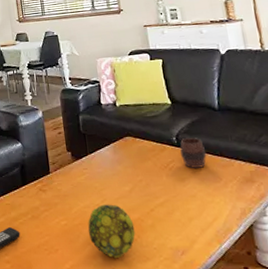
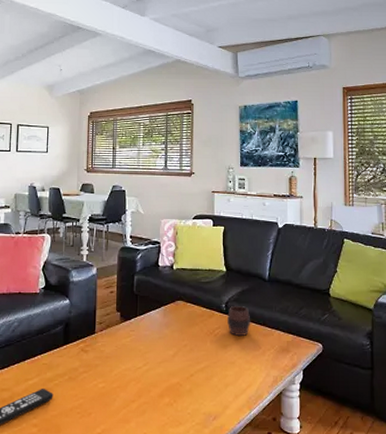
decorative ball: present [88,204,136,259] -> none [125,368,172,423]

